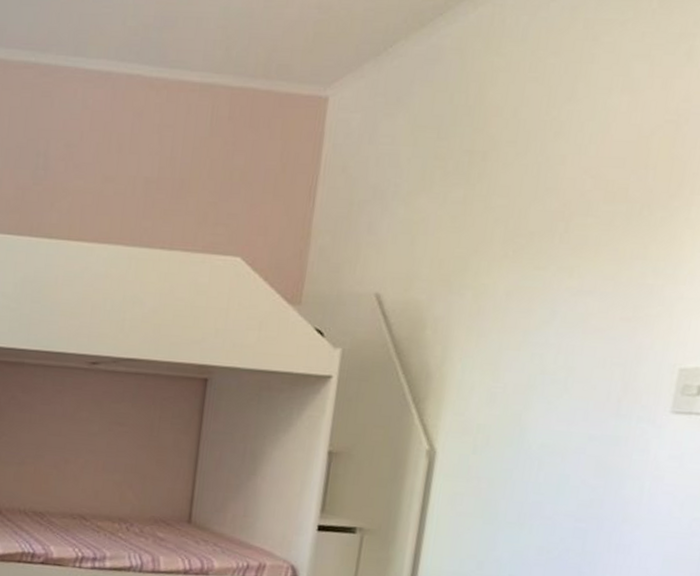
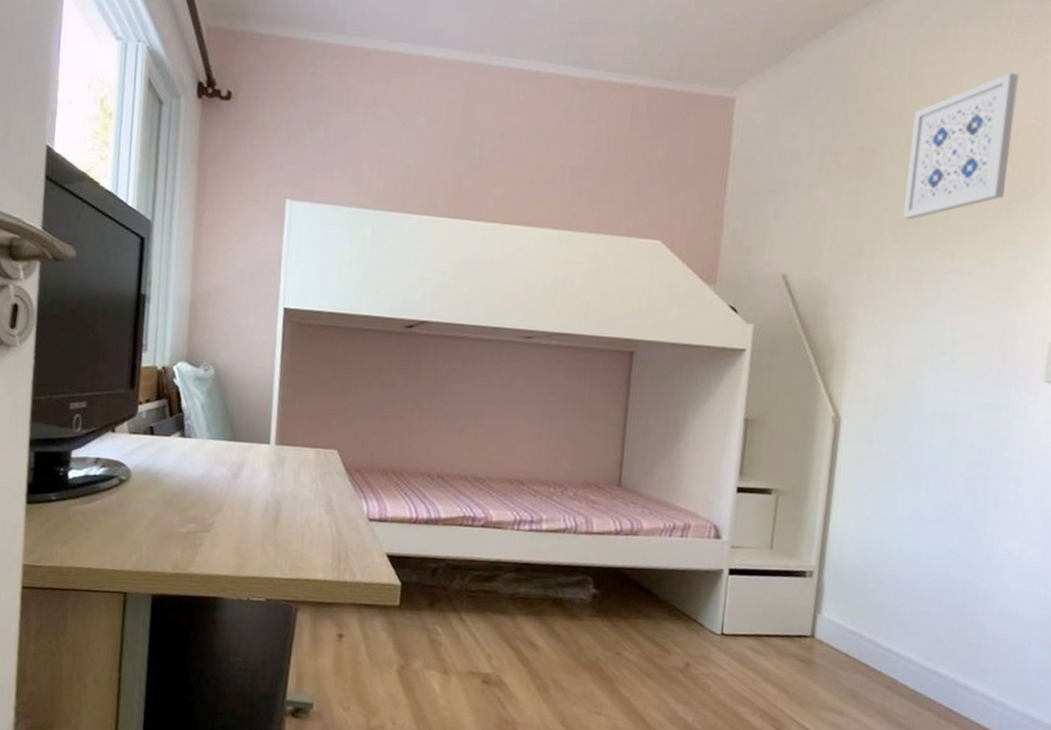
wall art: none [516,62,660,231] -> present [903,73,1020,219]

